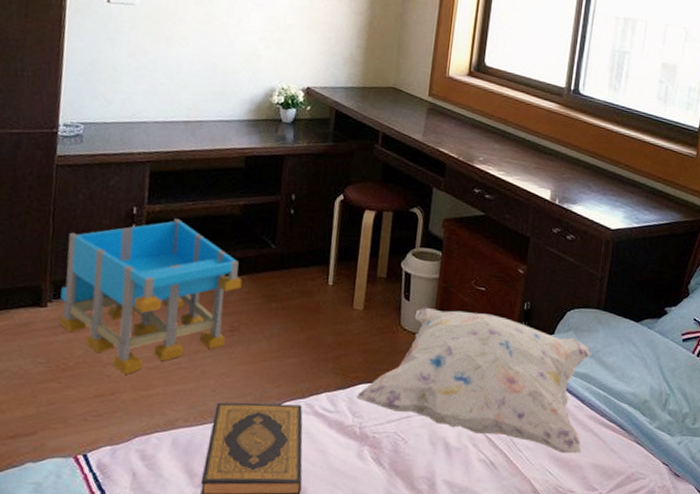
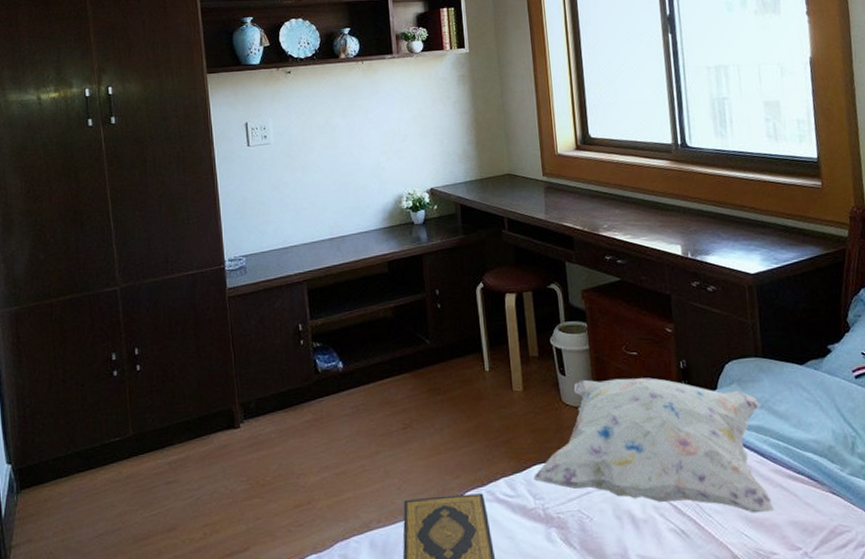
storage bin: present [60,219,242,374] -> none [248,329,406,483]

